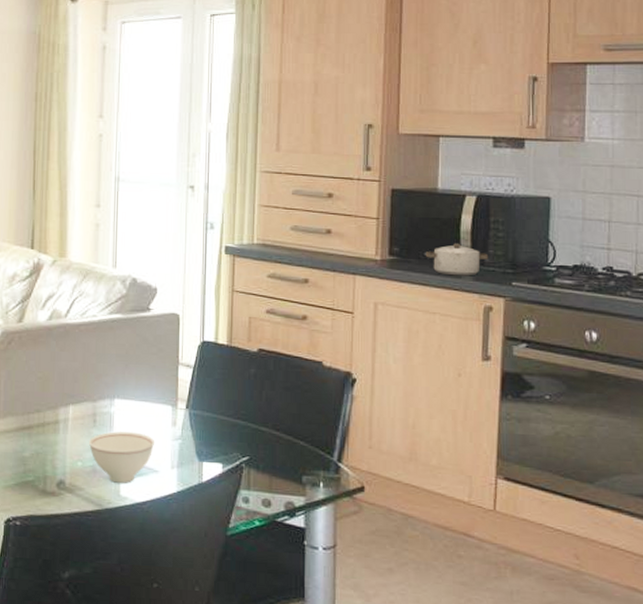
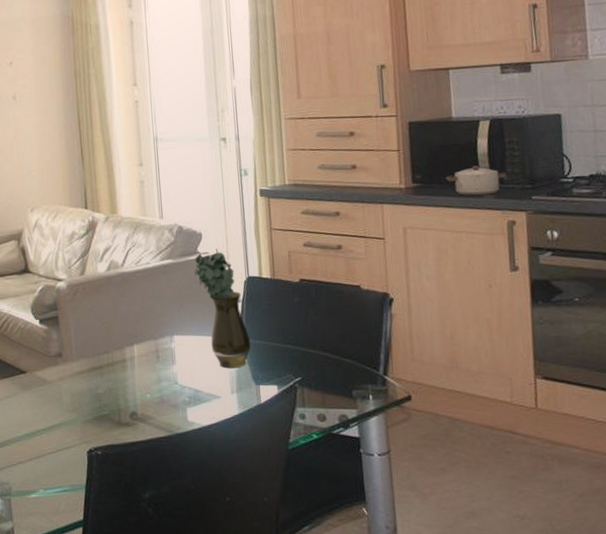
bowl: present [89,431,154,483] -> none [155,364,214,410]
vase: none [144,305,199,441] -> present [194,249,251,369]

